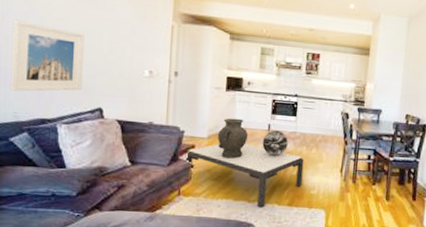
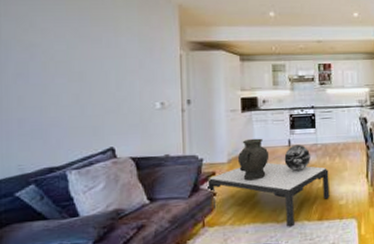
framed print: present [10,20,84,92] -> none [12,69,91,143]

